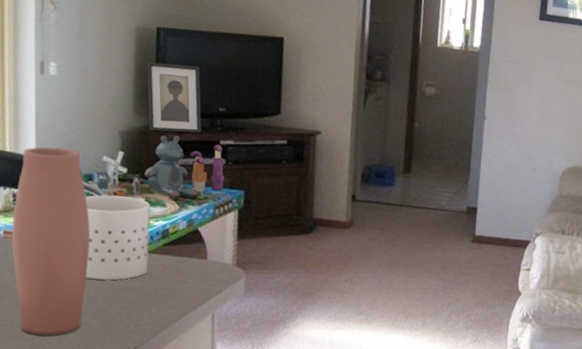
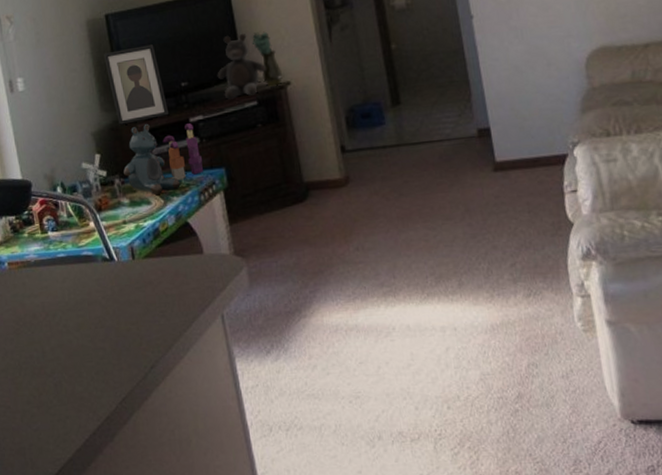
vase: present [11,147,91,336] -> none [9,163,96,369]
mug: present [85,195,151,280] -> none [74,200,148,298]
teddy bear: none [255,78,302,135] -> present [217,33,266,100]
vase: none [295,82,315,133] -> present [252,31,282,87]

